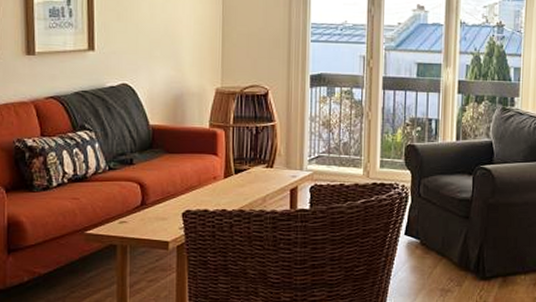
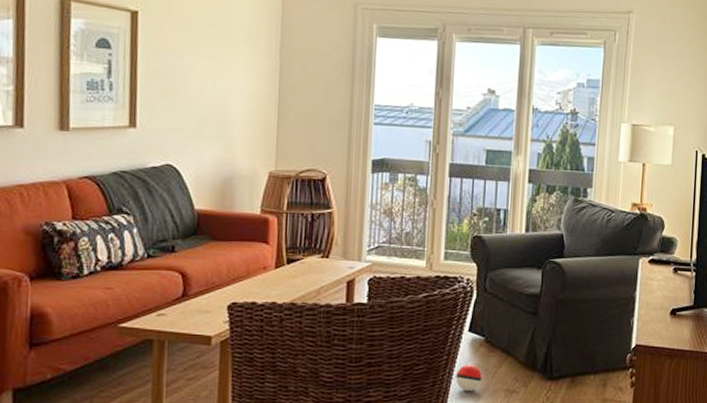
ball: none [394,265,418,290] -> present [456,364,482,391]

